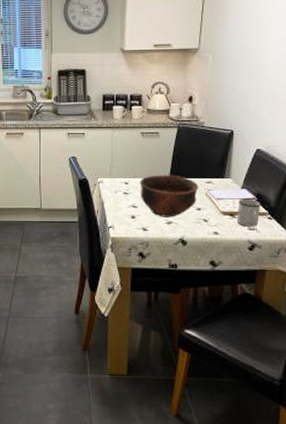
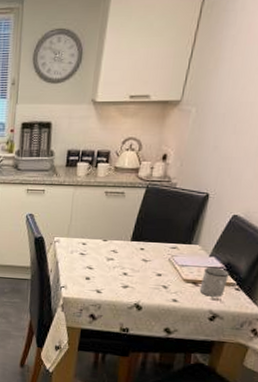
bowl: present [139,175,199,217] -> none [98,237,163,282]

